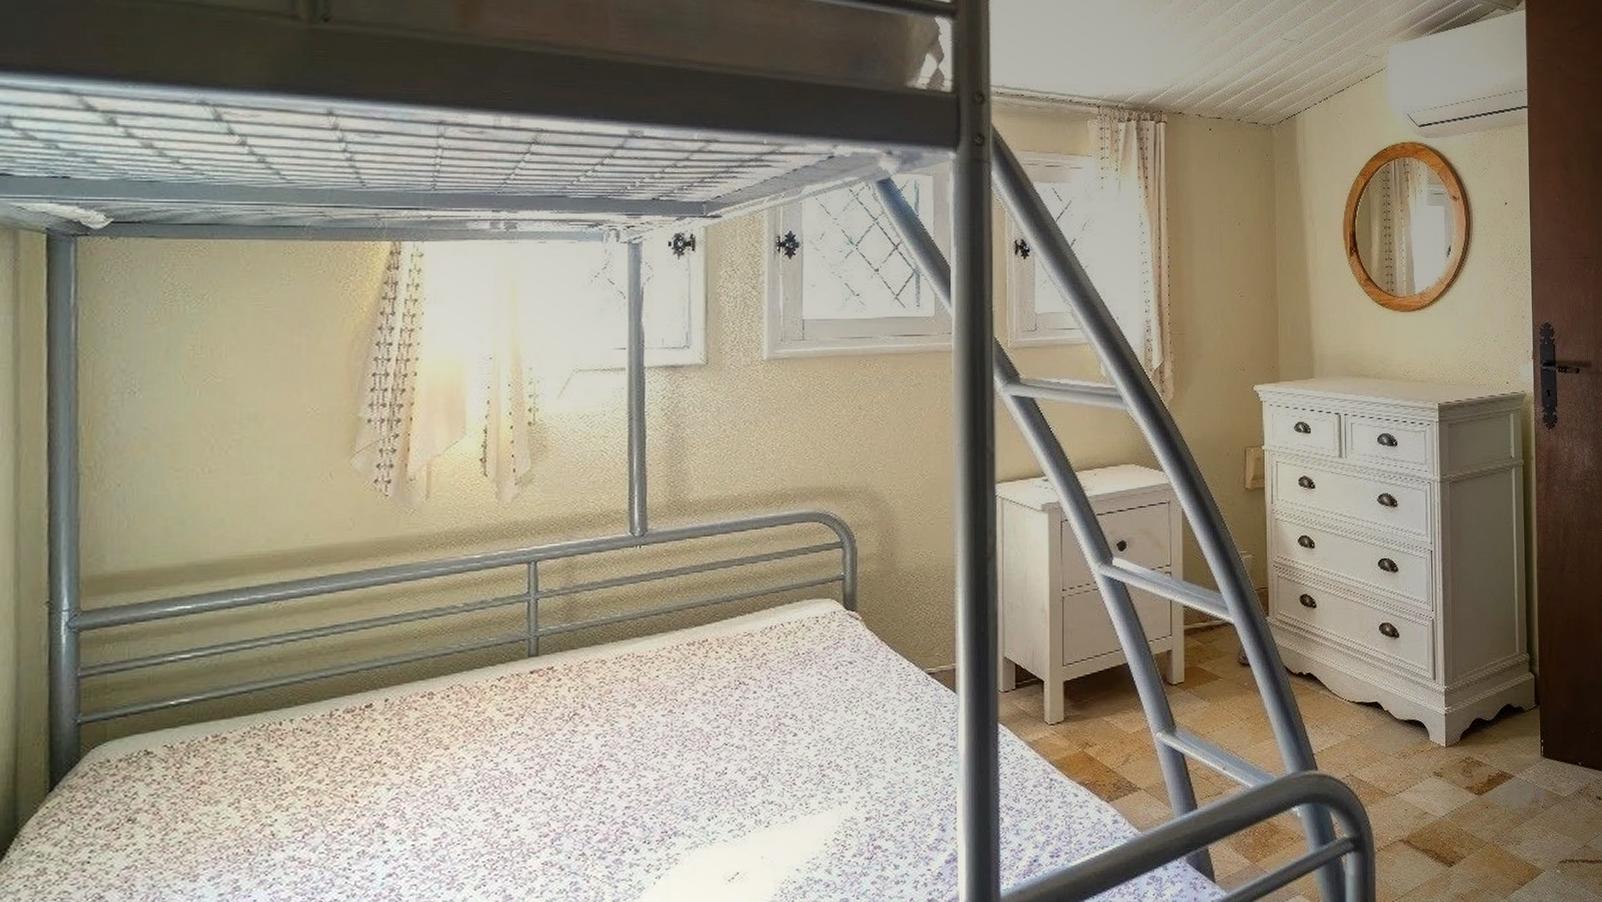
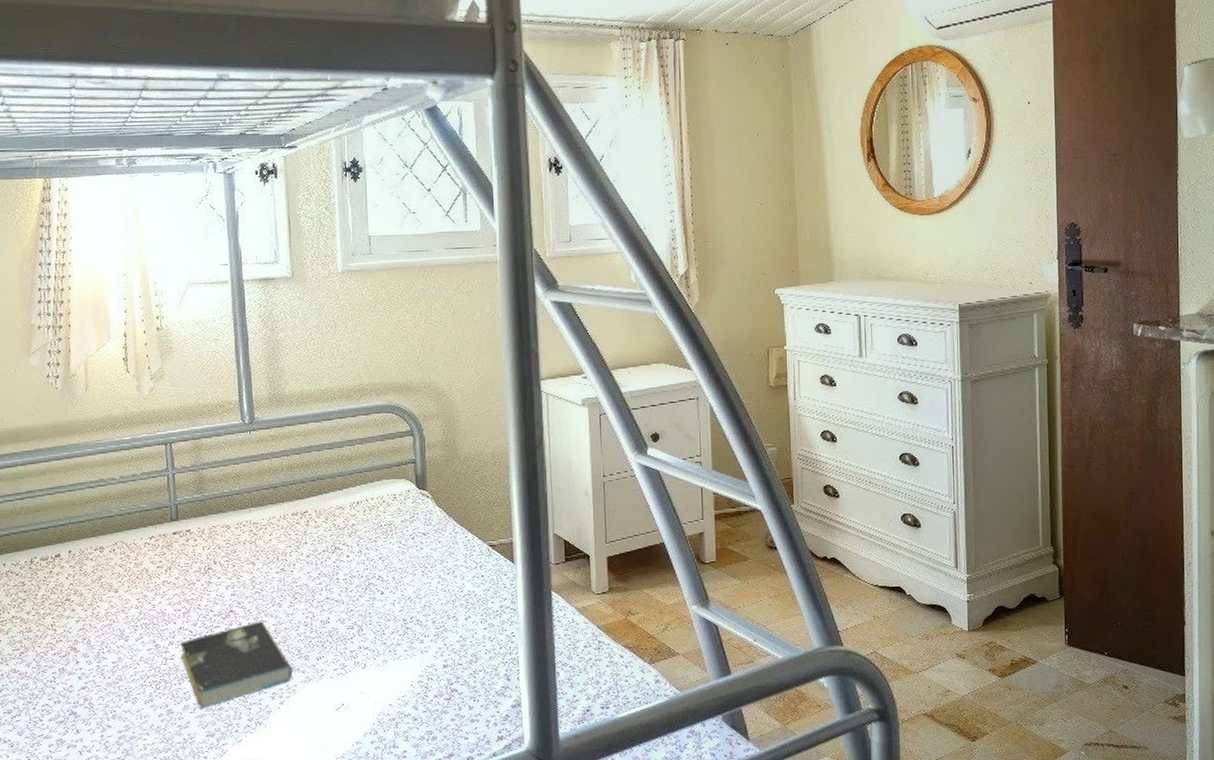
book: none [528,776,676,890] -> present [180,621,293,708]

